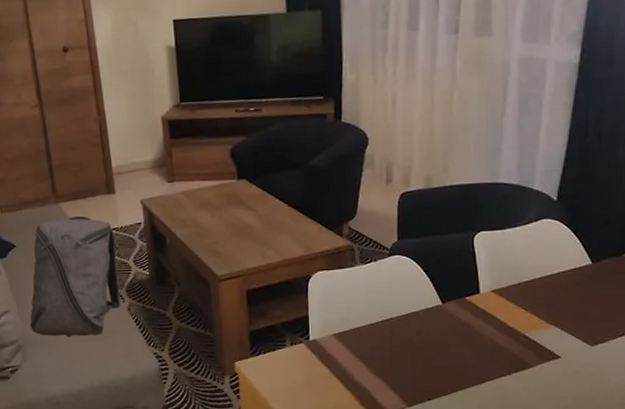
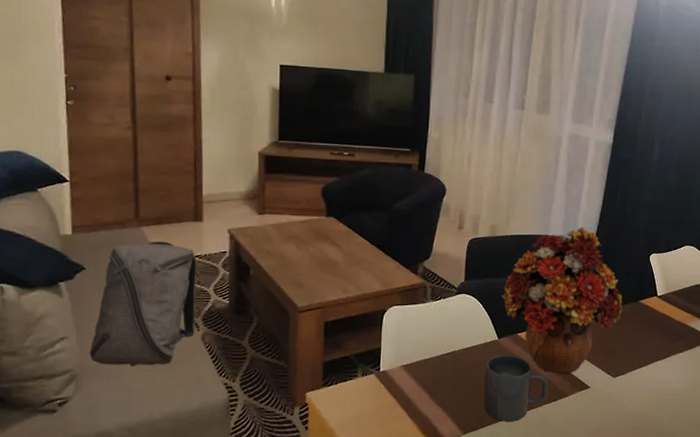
mug: none [428,321,508,394] -> present [484,354,549,422]
flower arrangement: none [443,169,600,343] -> present [501,226,623,375]

